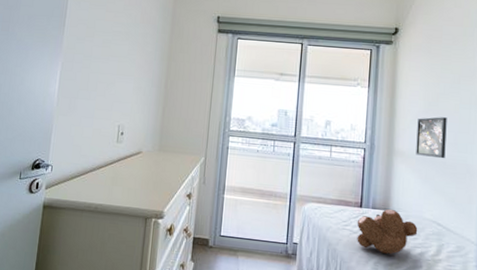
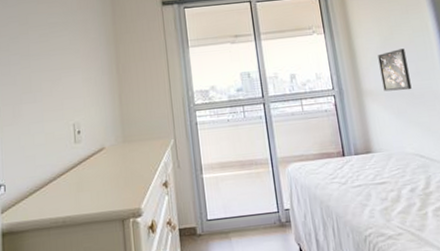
teddy bear: present [357,209,418,254] -> none [343,151,404,199]

